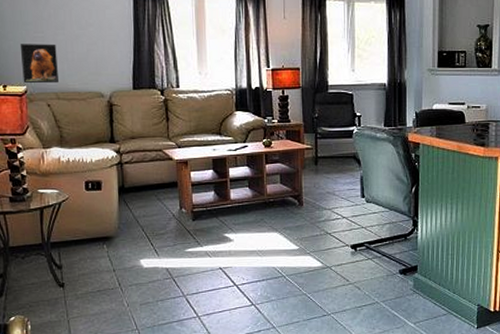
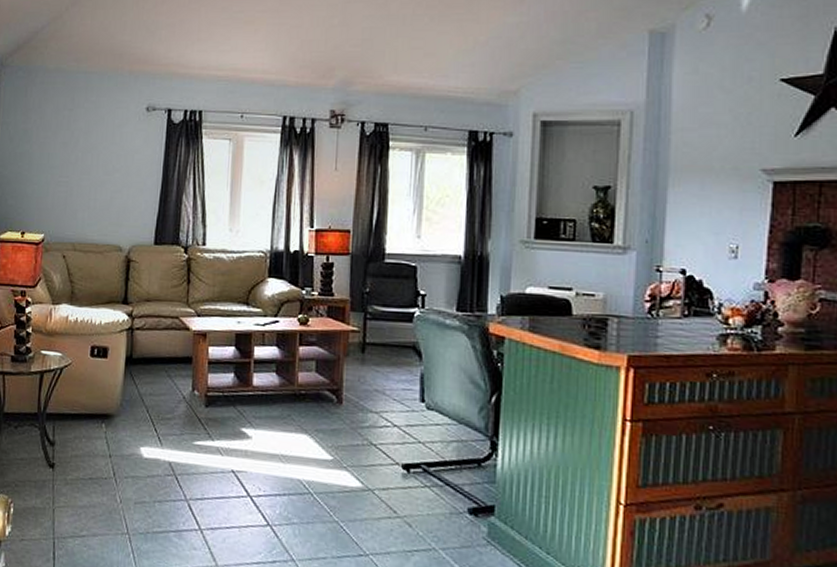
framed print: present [20,44,58,84] -> none [42,188,80,233]

